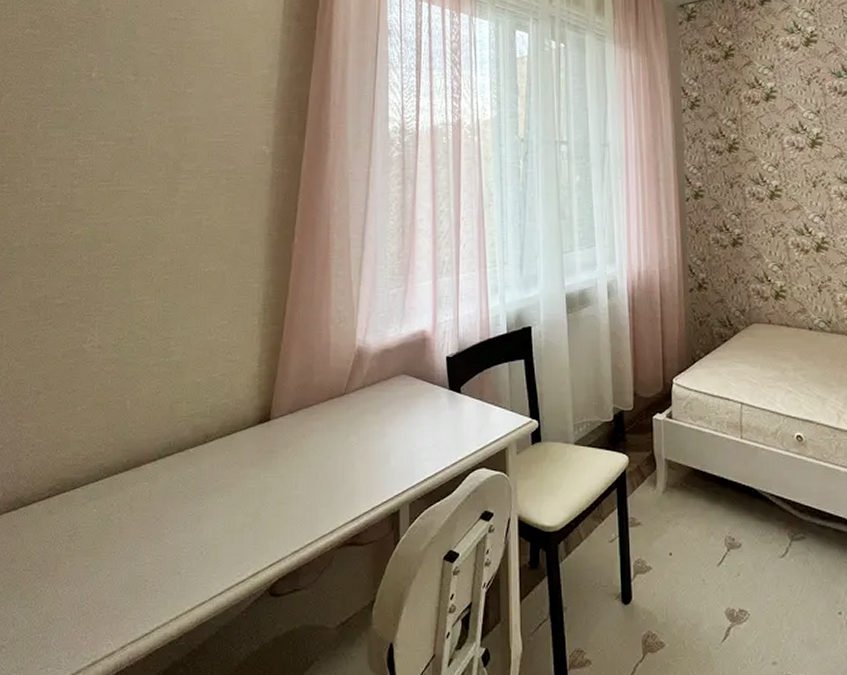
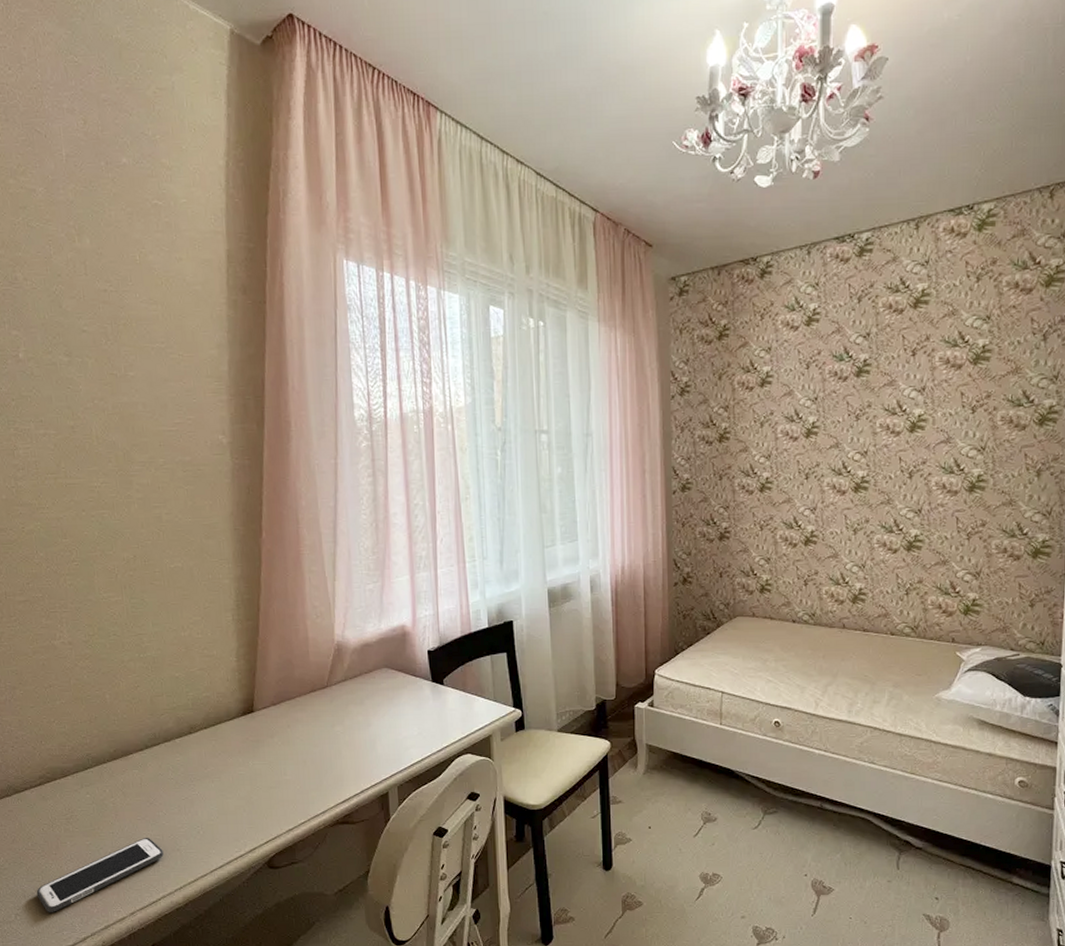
cell phone: none [26,559,163,644] -> present [36,838,164,912]

